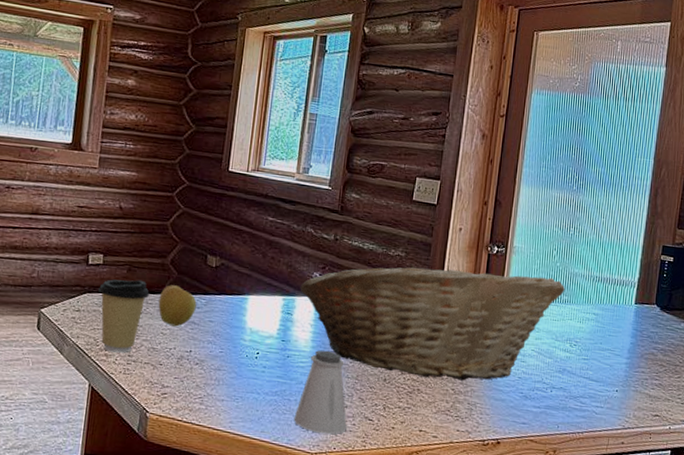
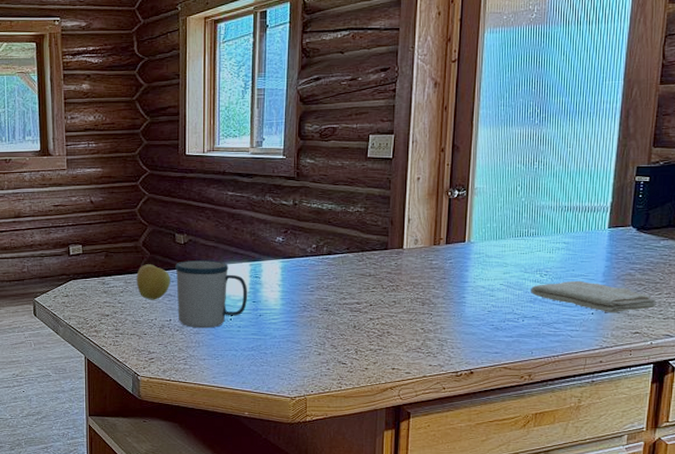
coffee cup: present [98,279,150,353] -> none [82,263,127,328]
mug: none [199,286,278,365] -> present [175,259,248,328]
saltshaker: present [293,350,347,435] -> none [271,306,322,380]
fruit basket: present [300,263,566,381] -> none [265,213,533,321]
washcloth: none [560,354,676,393] -> present [531,280,656,313]

